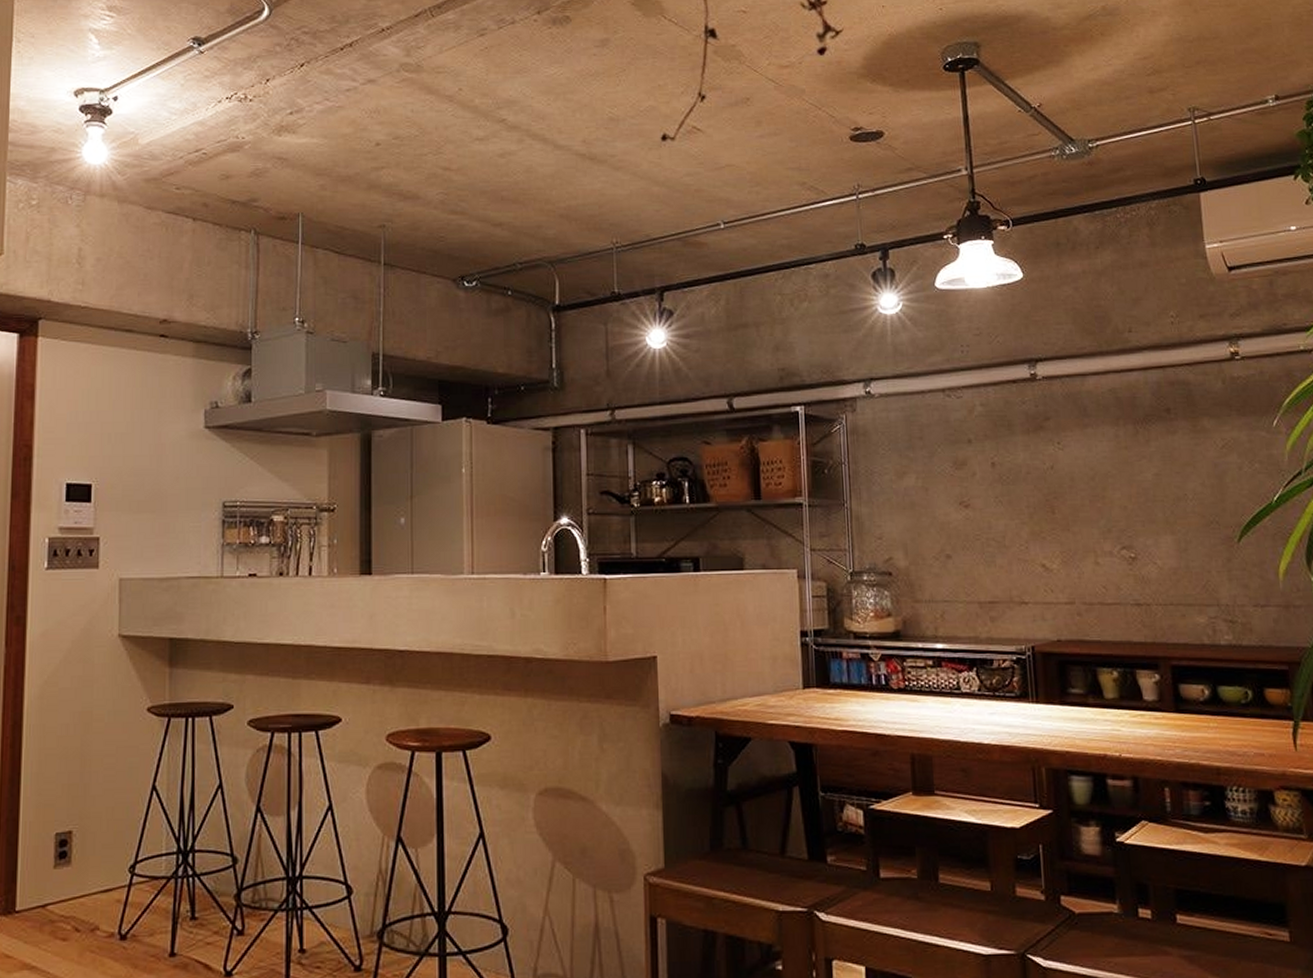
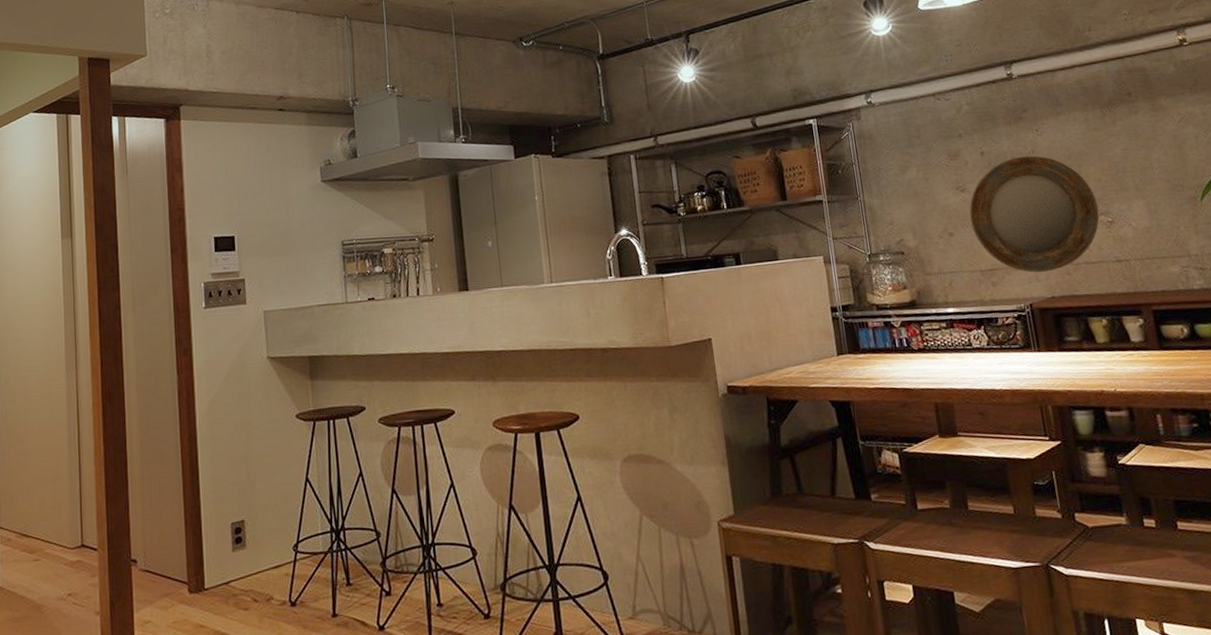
home mirror: none [972,473,1121,611] -> present [969,155,1099,273]

